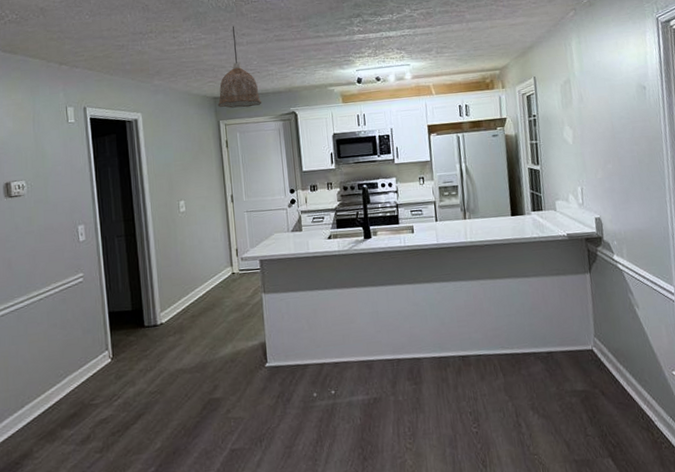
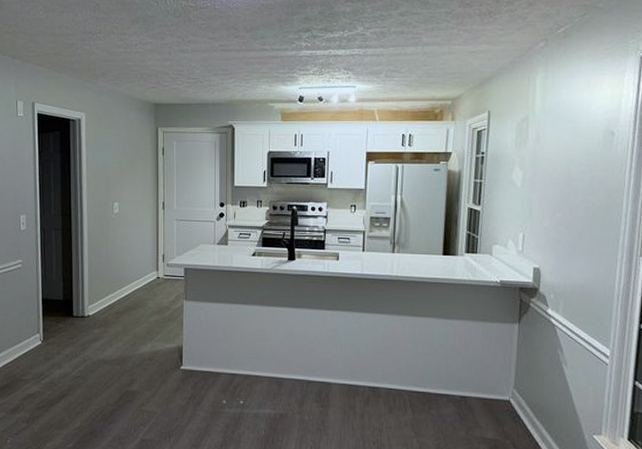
pendant lamp: present [217,26,262,108] -> none [158,32,201,117]

